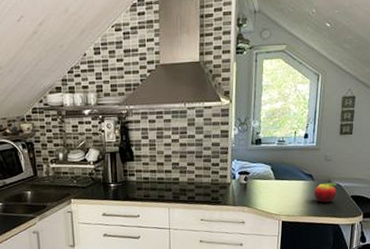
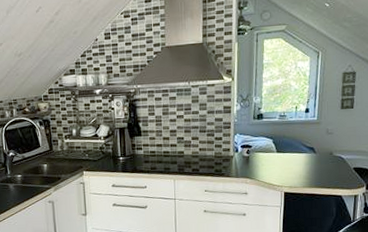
fruit: present [314,182,337,202] -> none [316,155,339,174]

